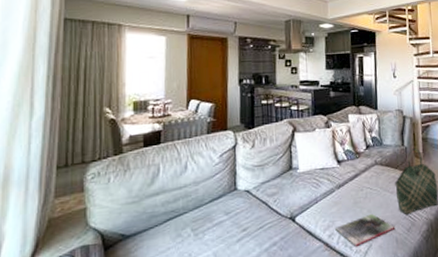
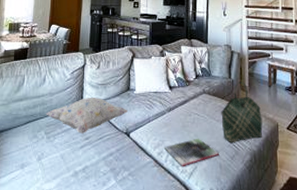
decorative pillow: none [190,181,291,225] -> present [46,98,128,133]

